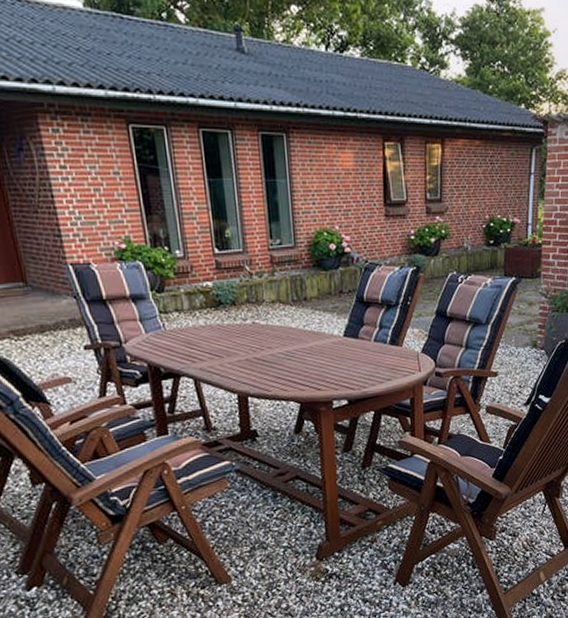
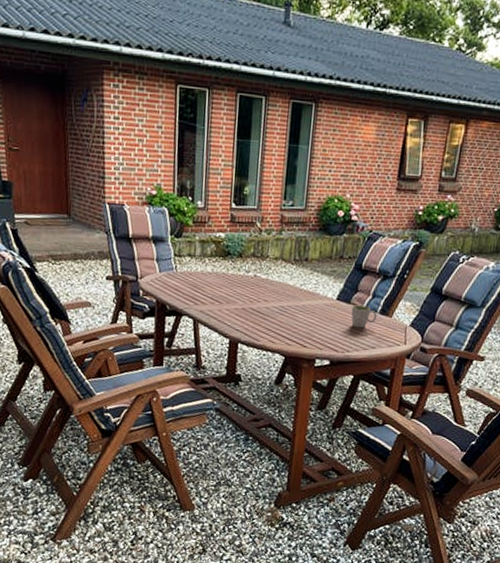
mug: none [360,338,388,362] -> present [351,305,377,328]

